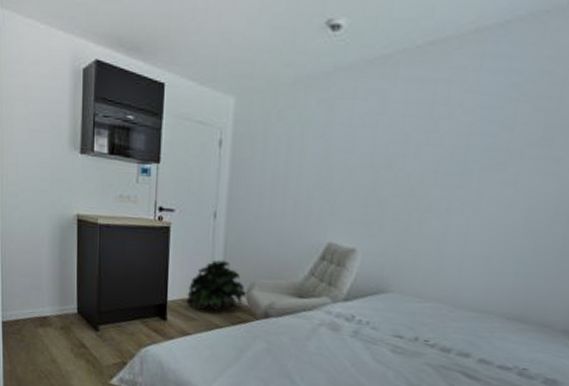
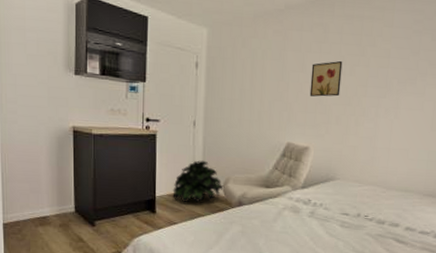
wall art: none [359,138,406,186] -> present [309,60,343,97]

